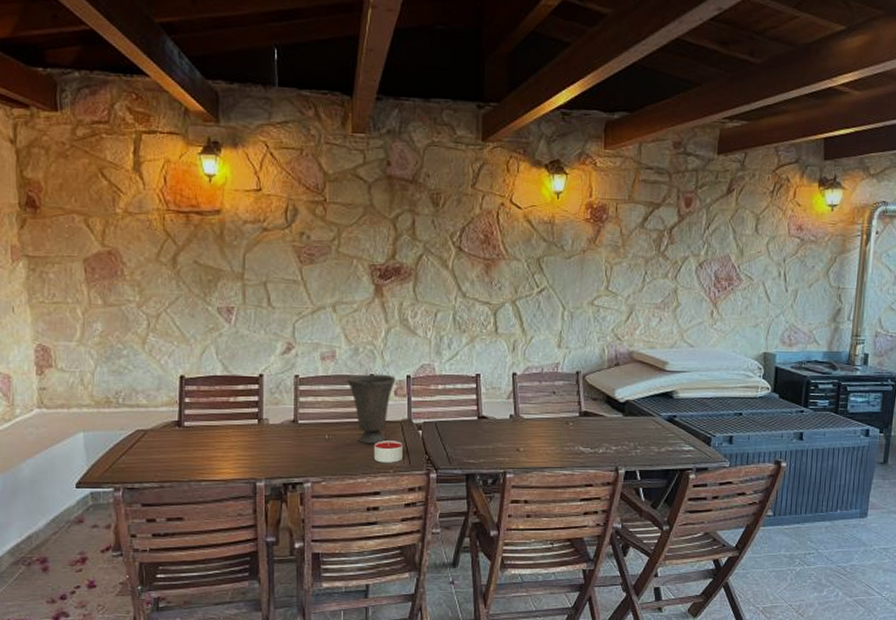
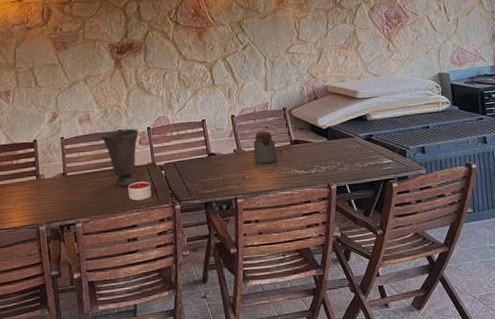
jar: none [533,396,561,436] -> present [253,131,277,164]

